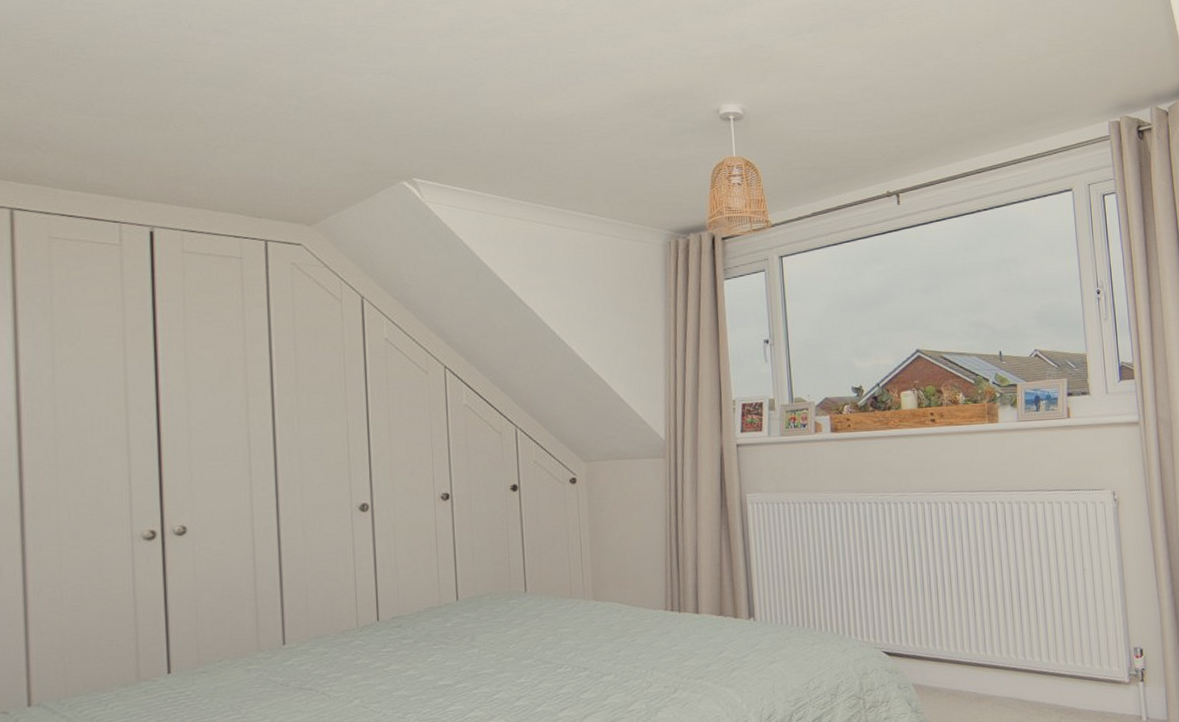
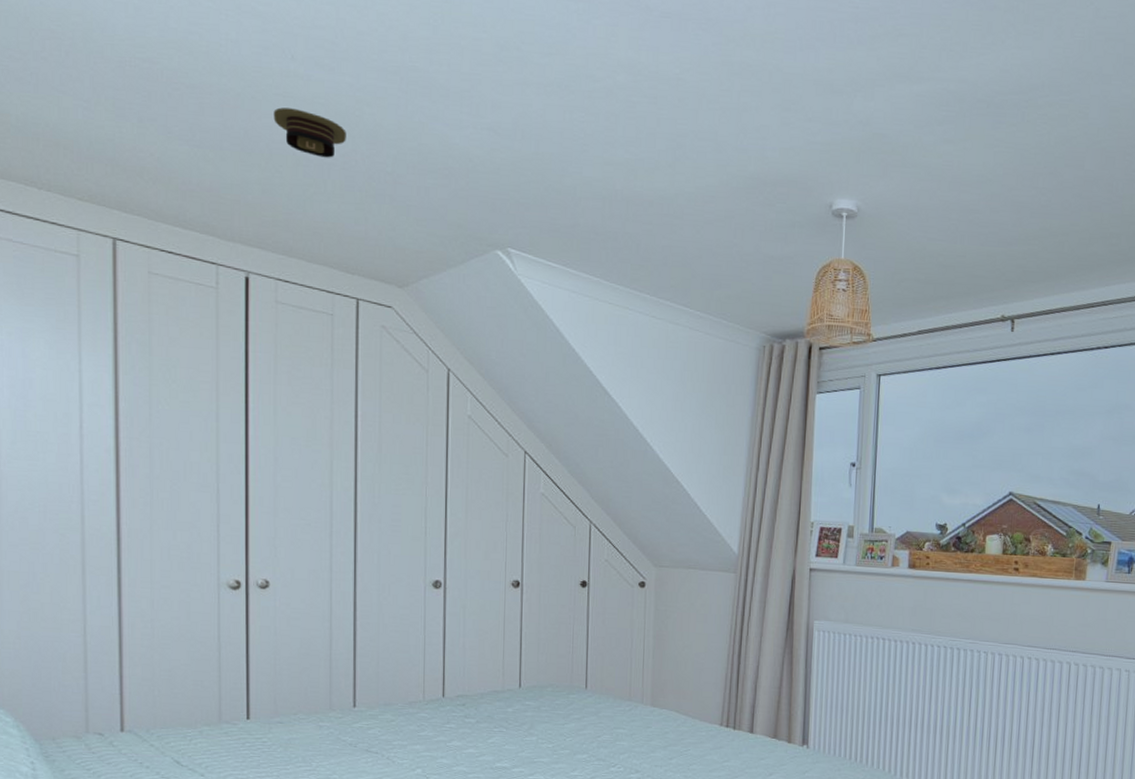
recessed light: none [173,72,247,114] -> present [273,107,346,158]

